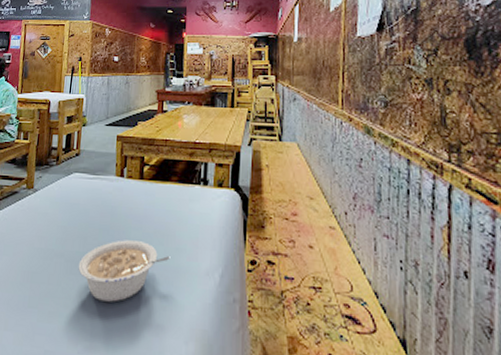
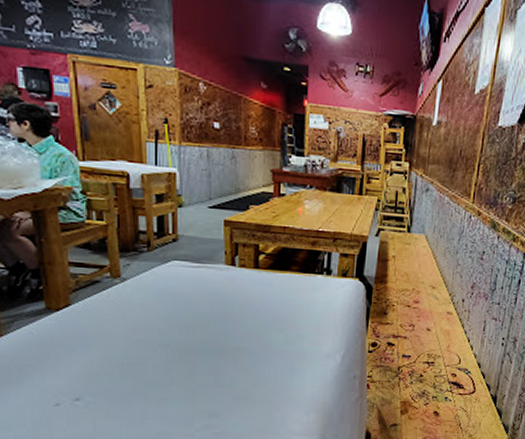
legume: present [78,240,171,302] -> none [188,329,291,386]

